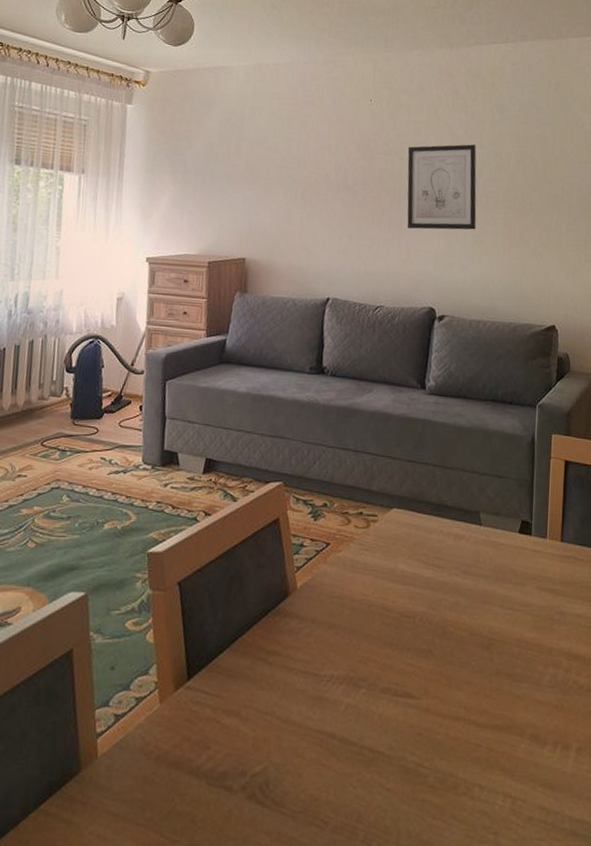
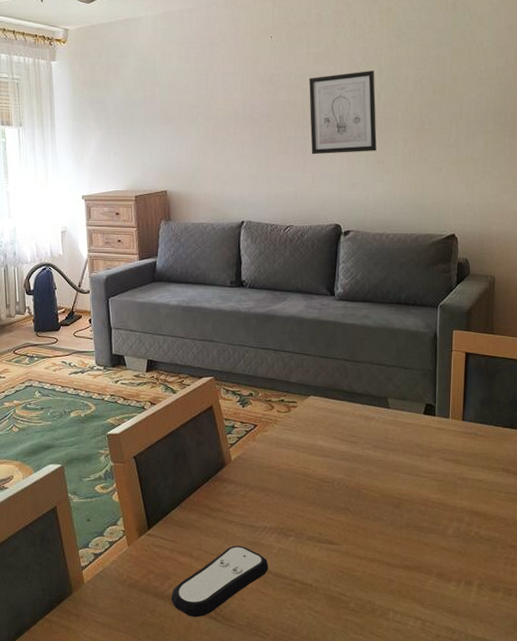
remote control: none [208,701,333,802] -> present [170,545,269,617]

